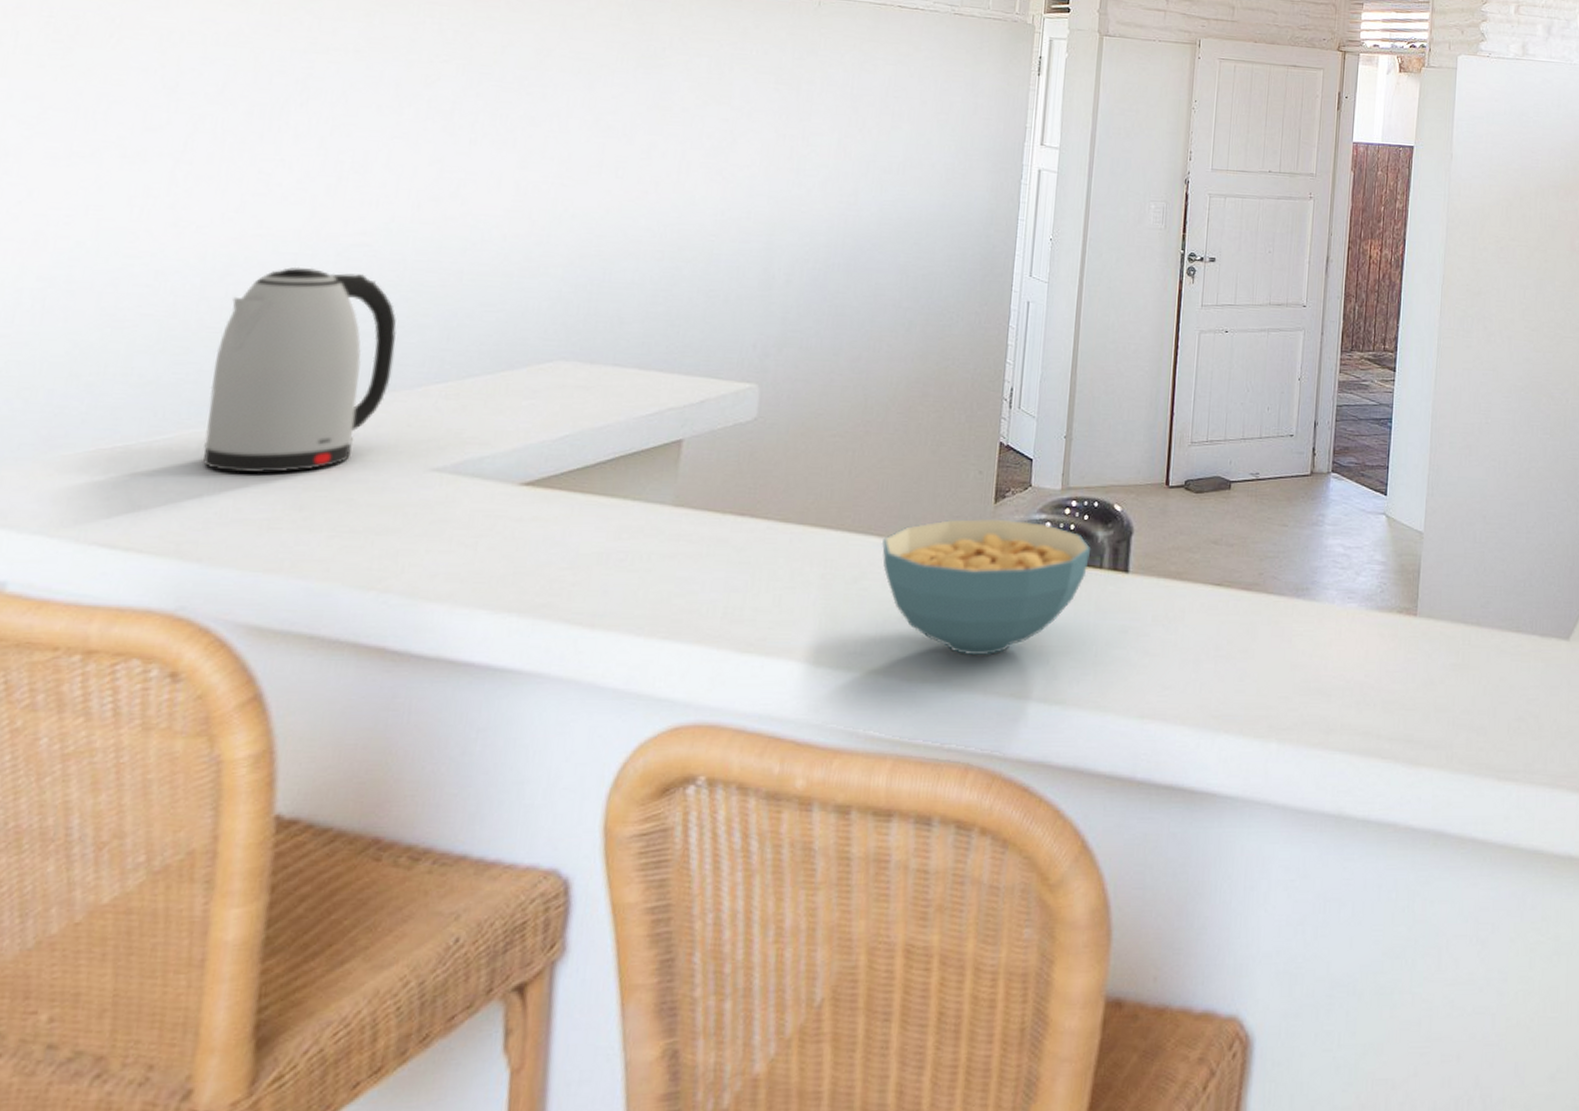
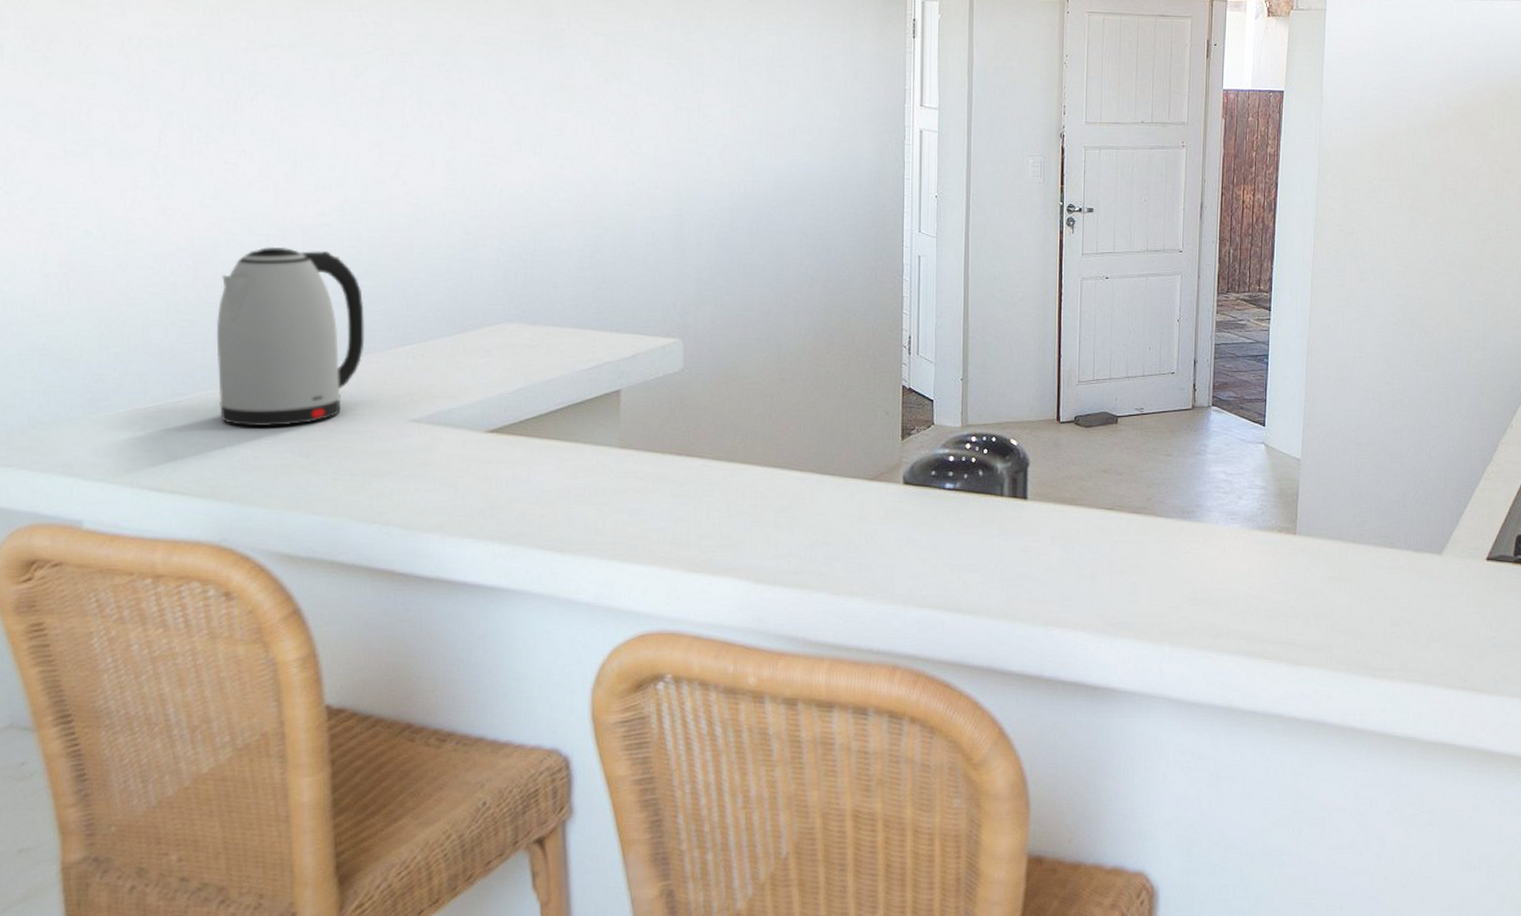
cereal bowl: present [881,518,1091,656] -> none [803,453,992,573]

